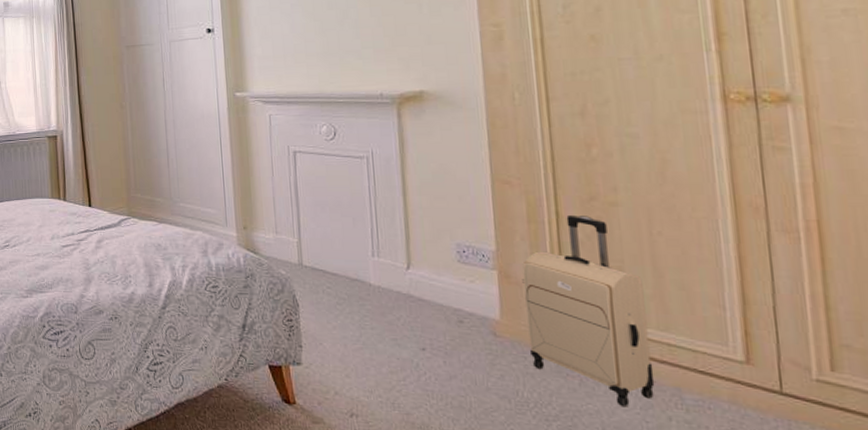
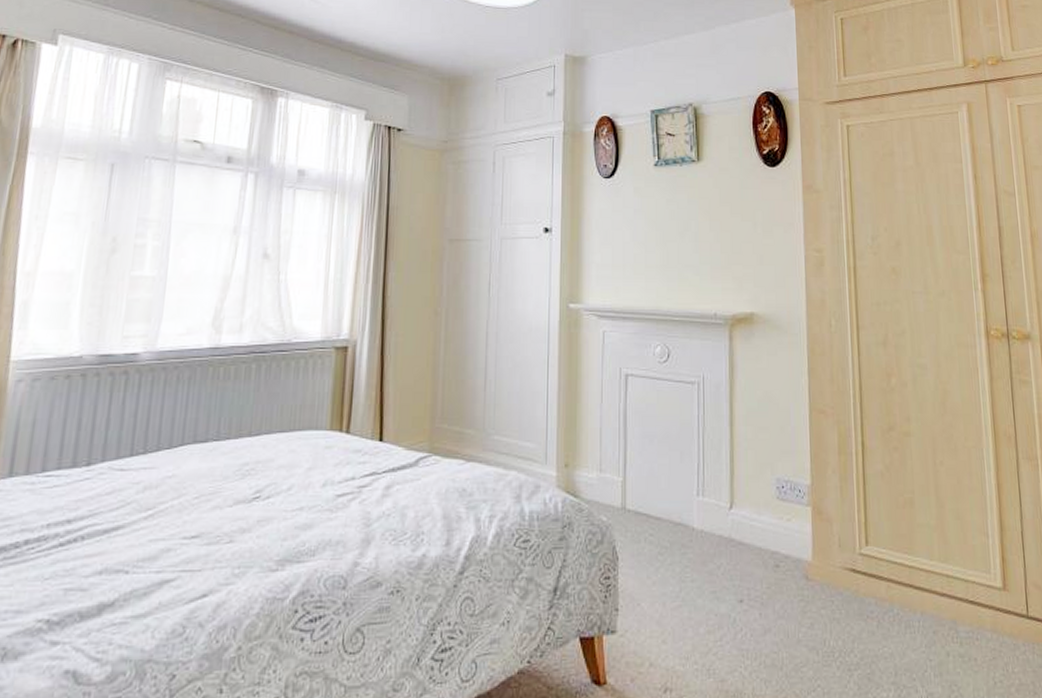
suitcase: present [522,214,655,408] -> none [832,445,937,647]

